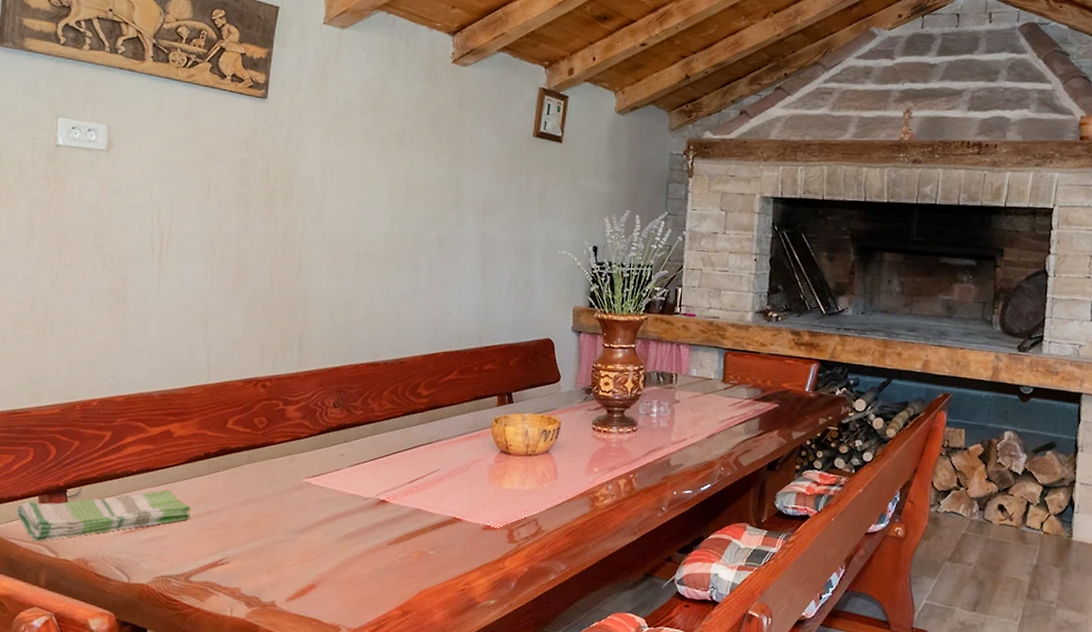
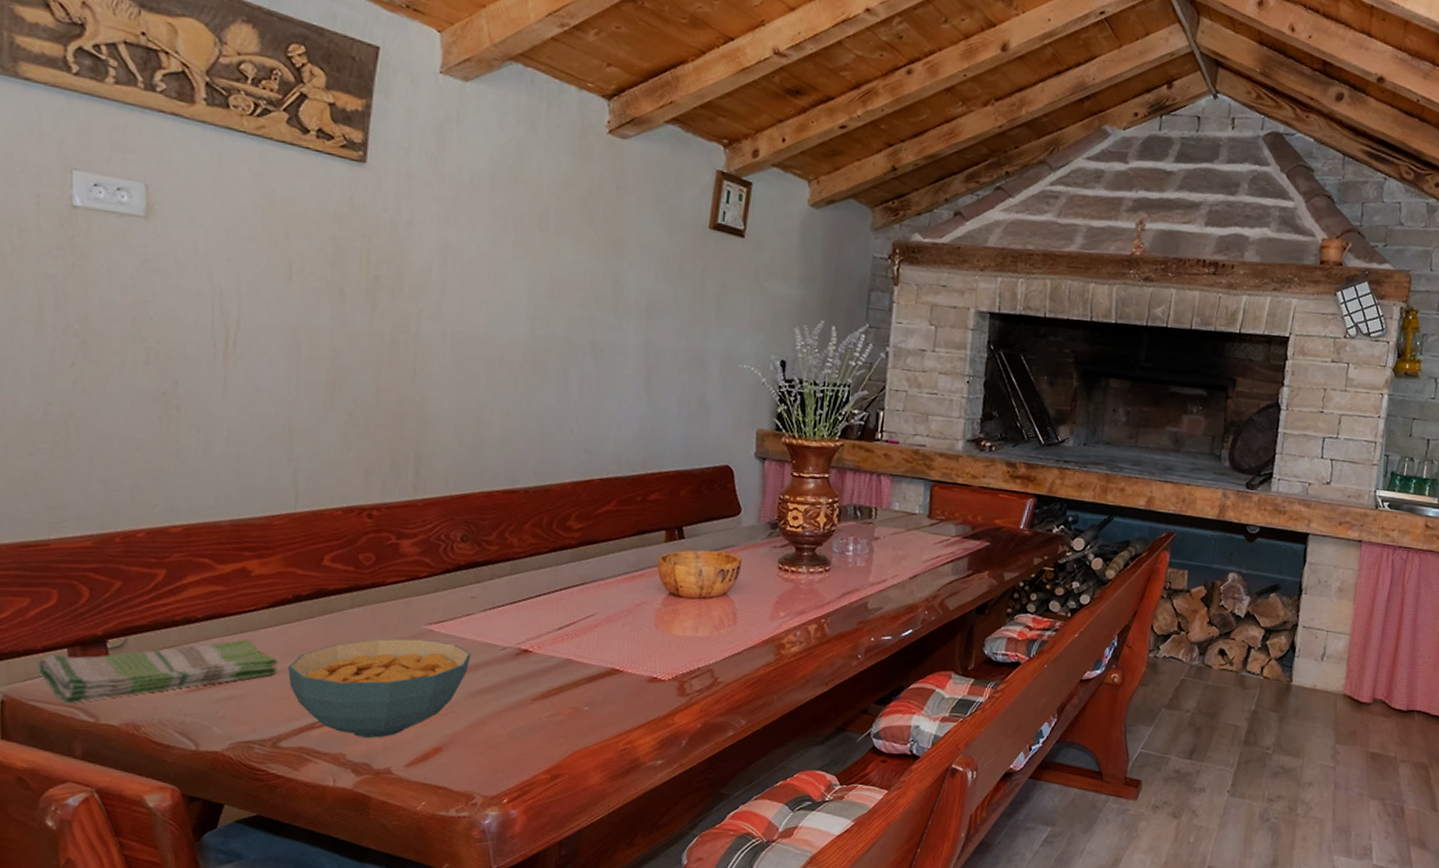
cereal bowl: none [199,490,340,575] -> present [288,638,471,738]

